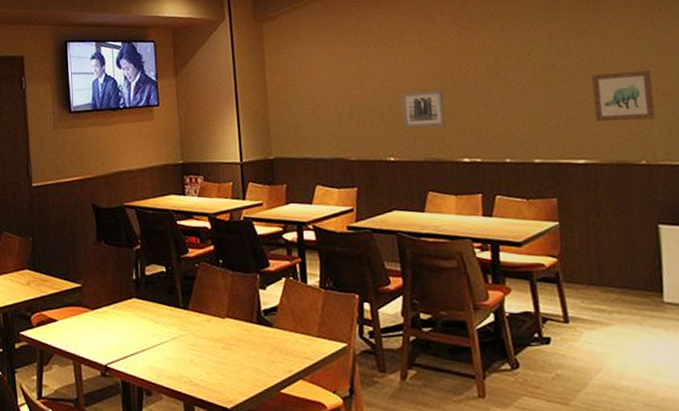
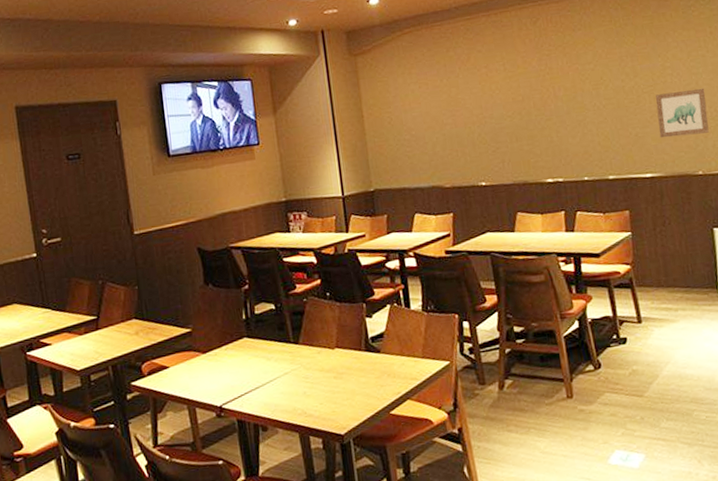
wall art: present [401,90,446,128] -> none [489,116,531,153]

